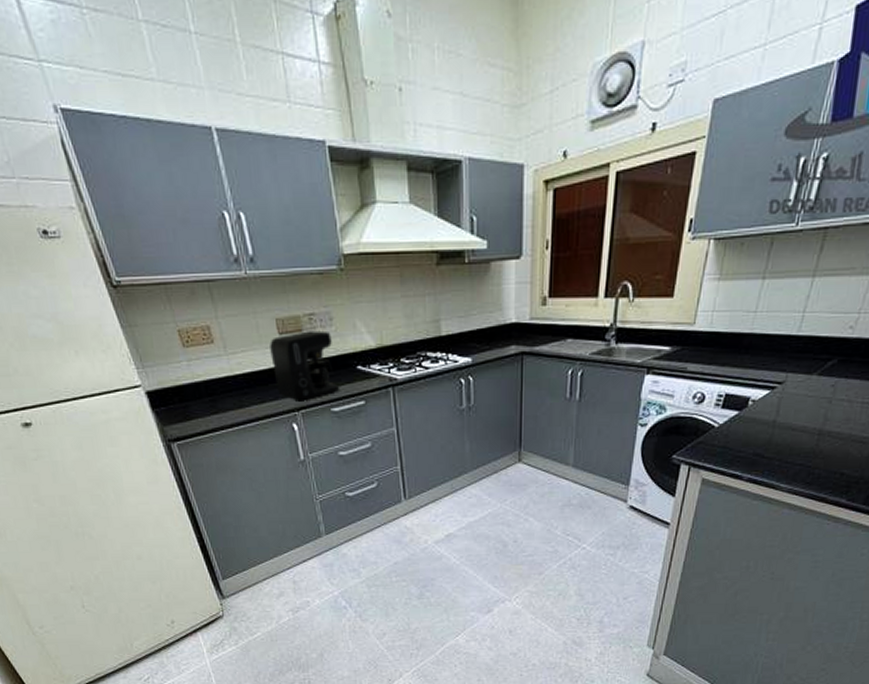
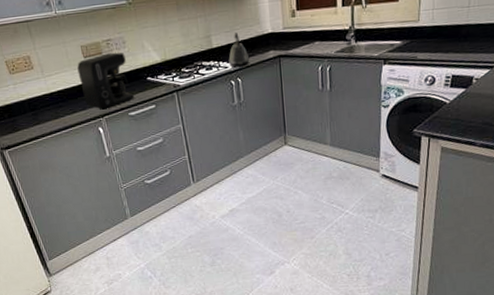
kettle: none [459,319,486,364] -> present [228,33,250,69]

